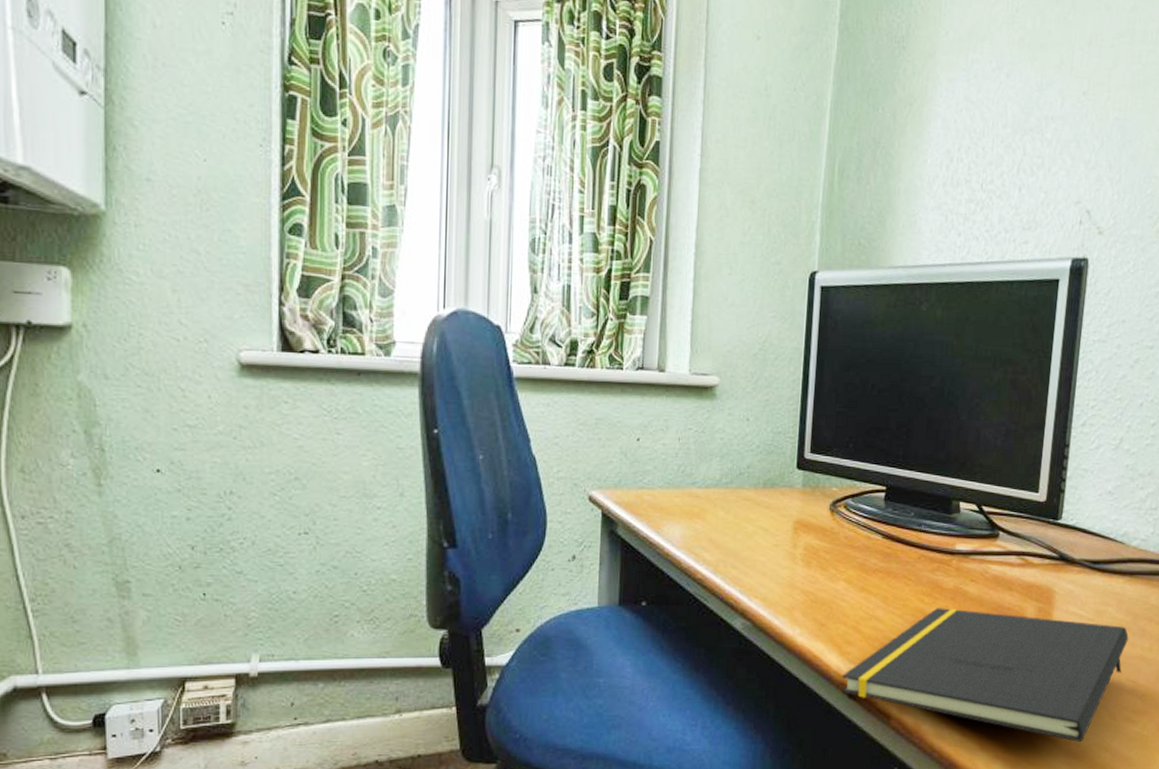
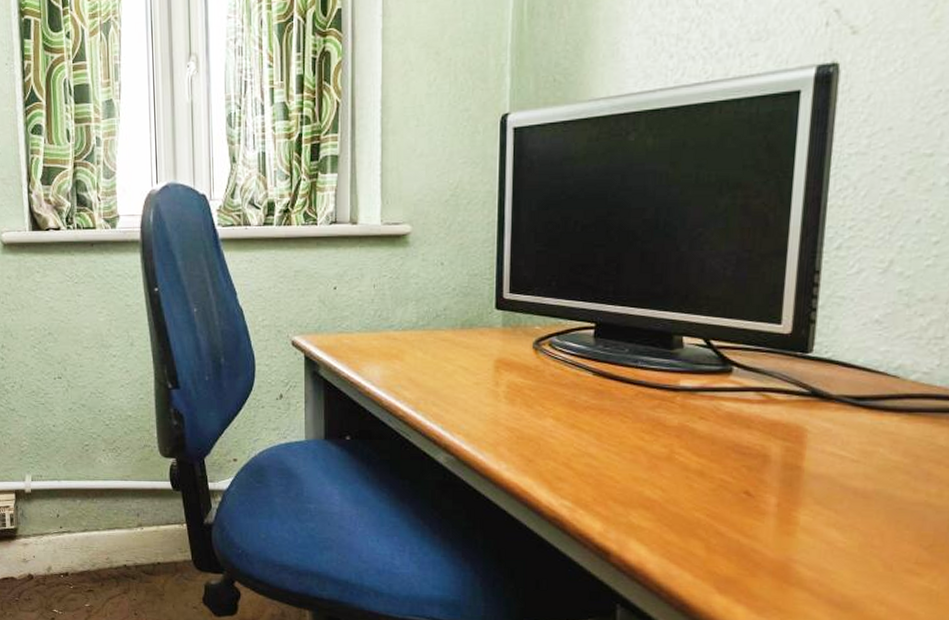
notepad: present [841,608,1129,743] -> none [553,446,908,593]

